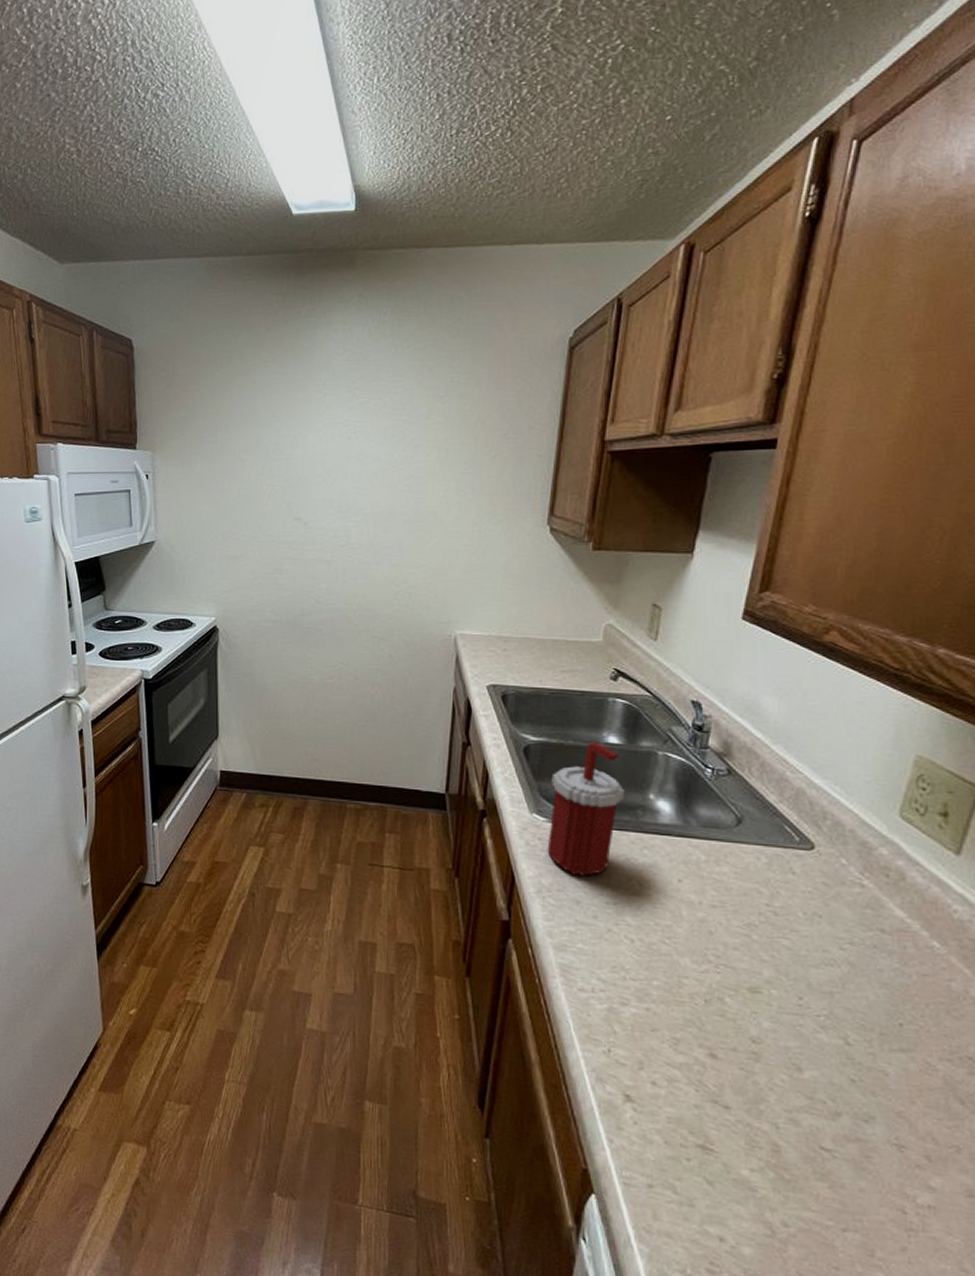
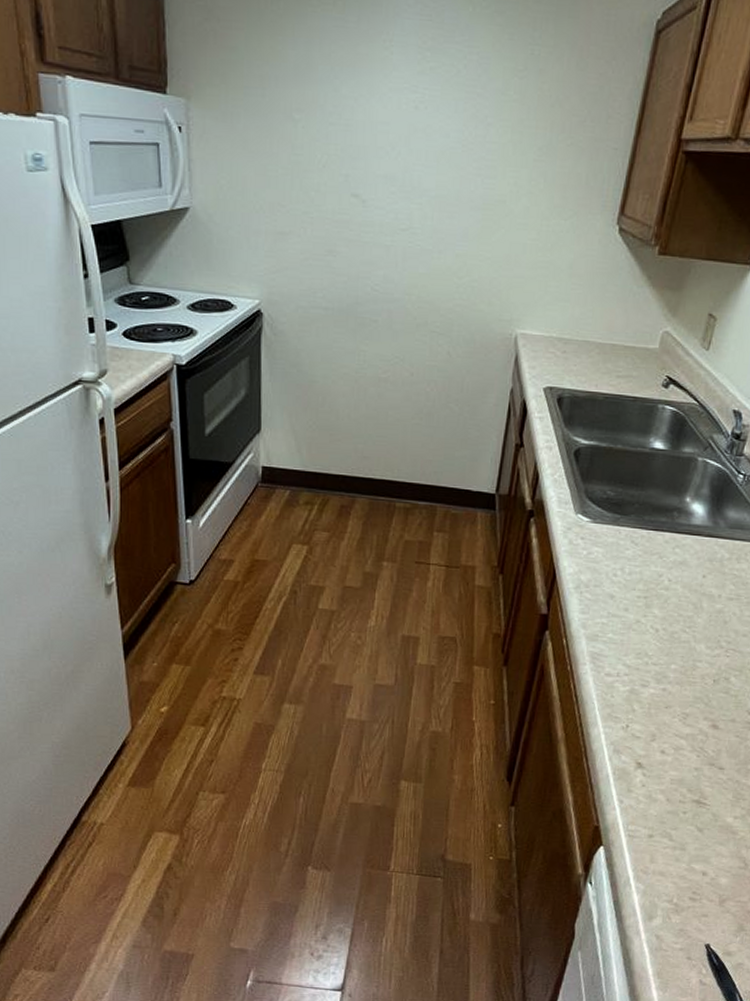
soap dispenser: present [547,742,625,876] -> none [588,447,664,573]

